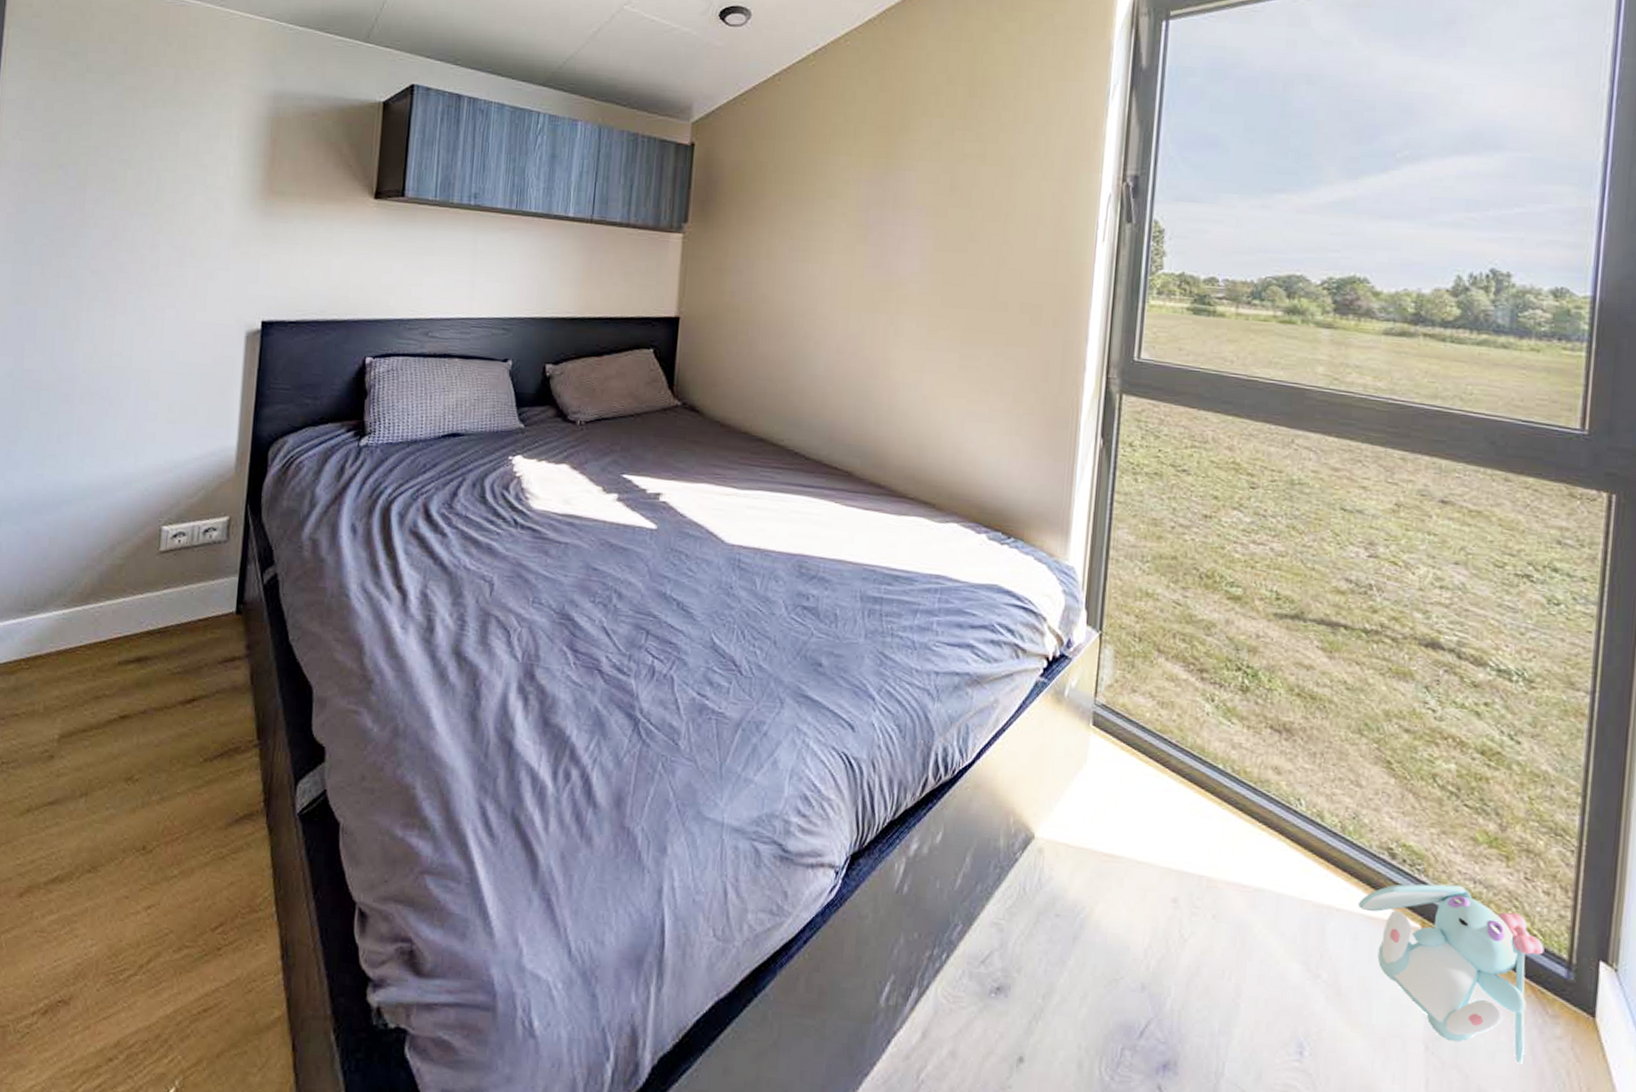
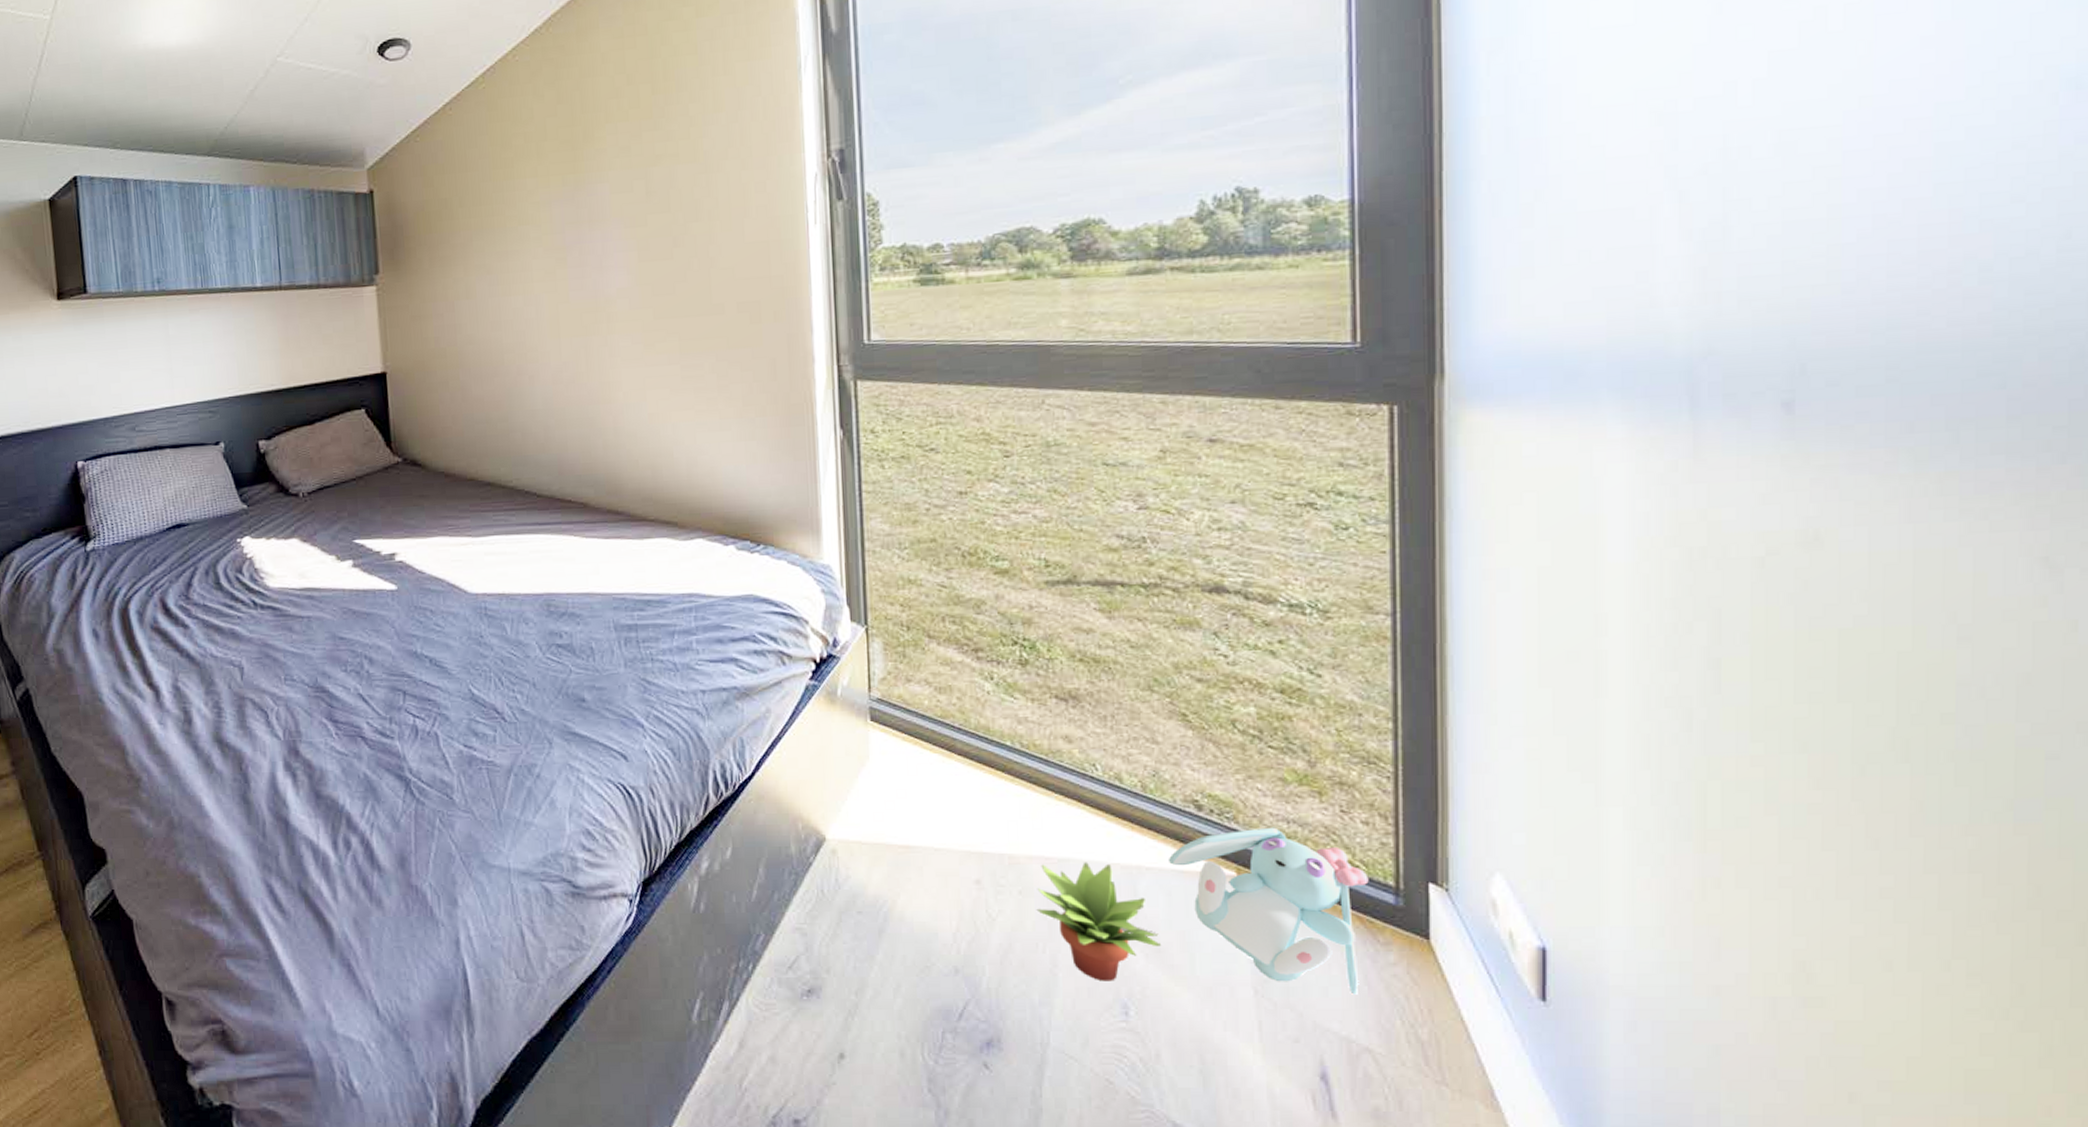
succulent plant: none [1227,891,1342,1019] -> present [1036,862,1161,981]

